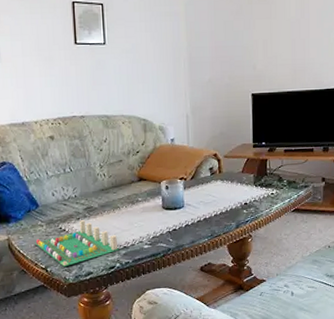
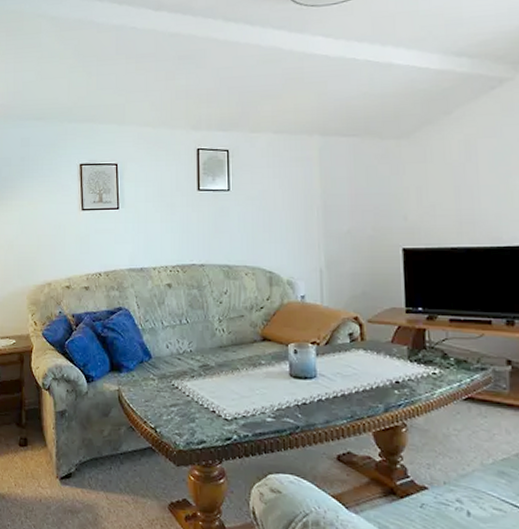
board game: present [35,220,120,267] -> none [146,379,238,430]

